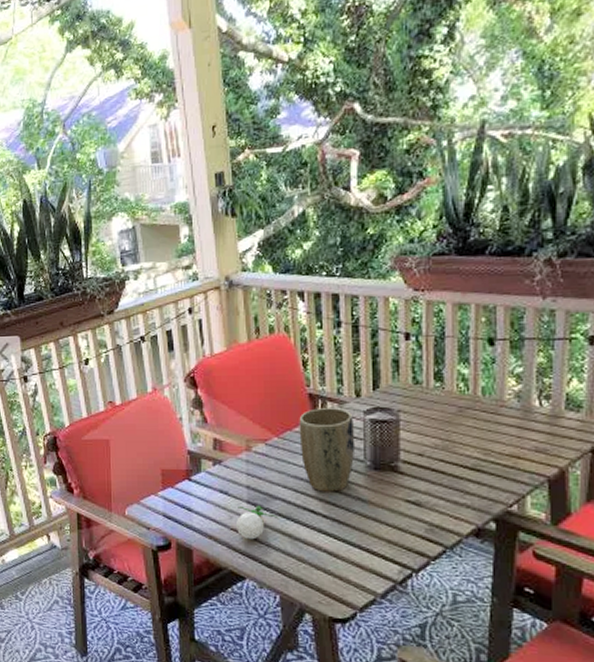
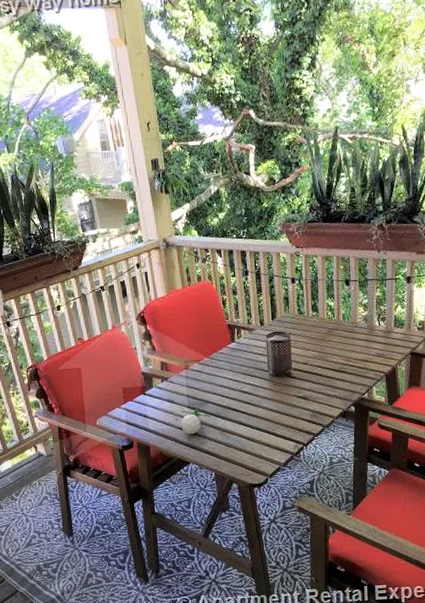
plant pot: present [299,408,356,492] -> none [222,334,262,395]

